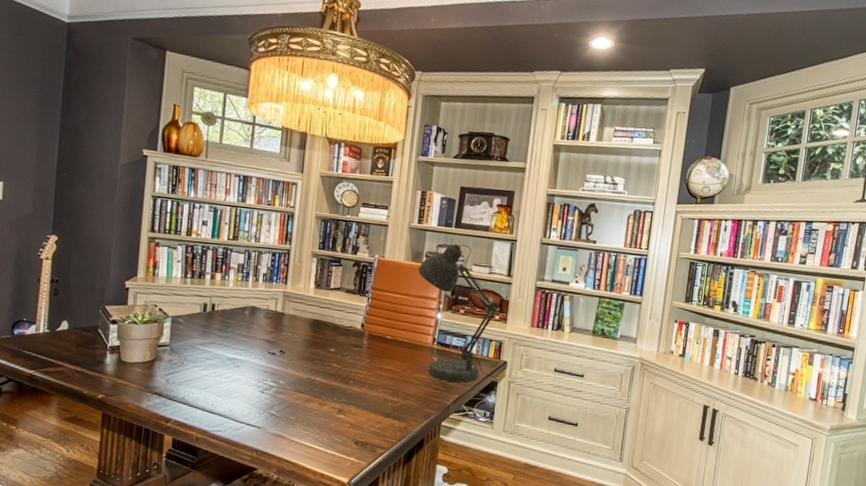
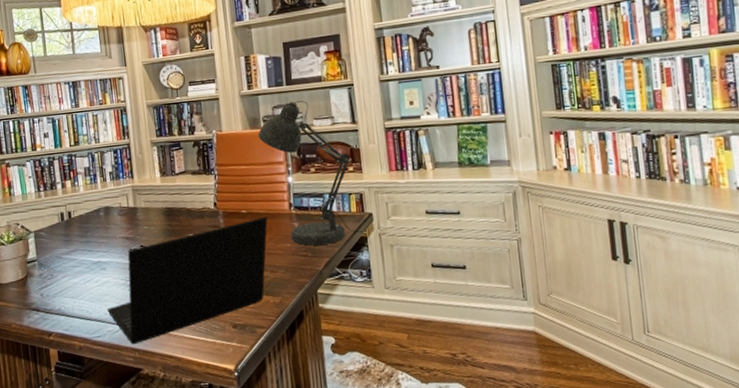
laptop: none [232,346,410,445] -> present [107,216,268,345]

